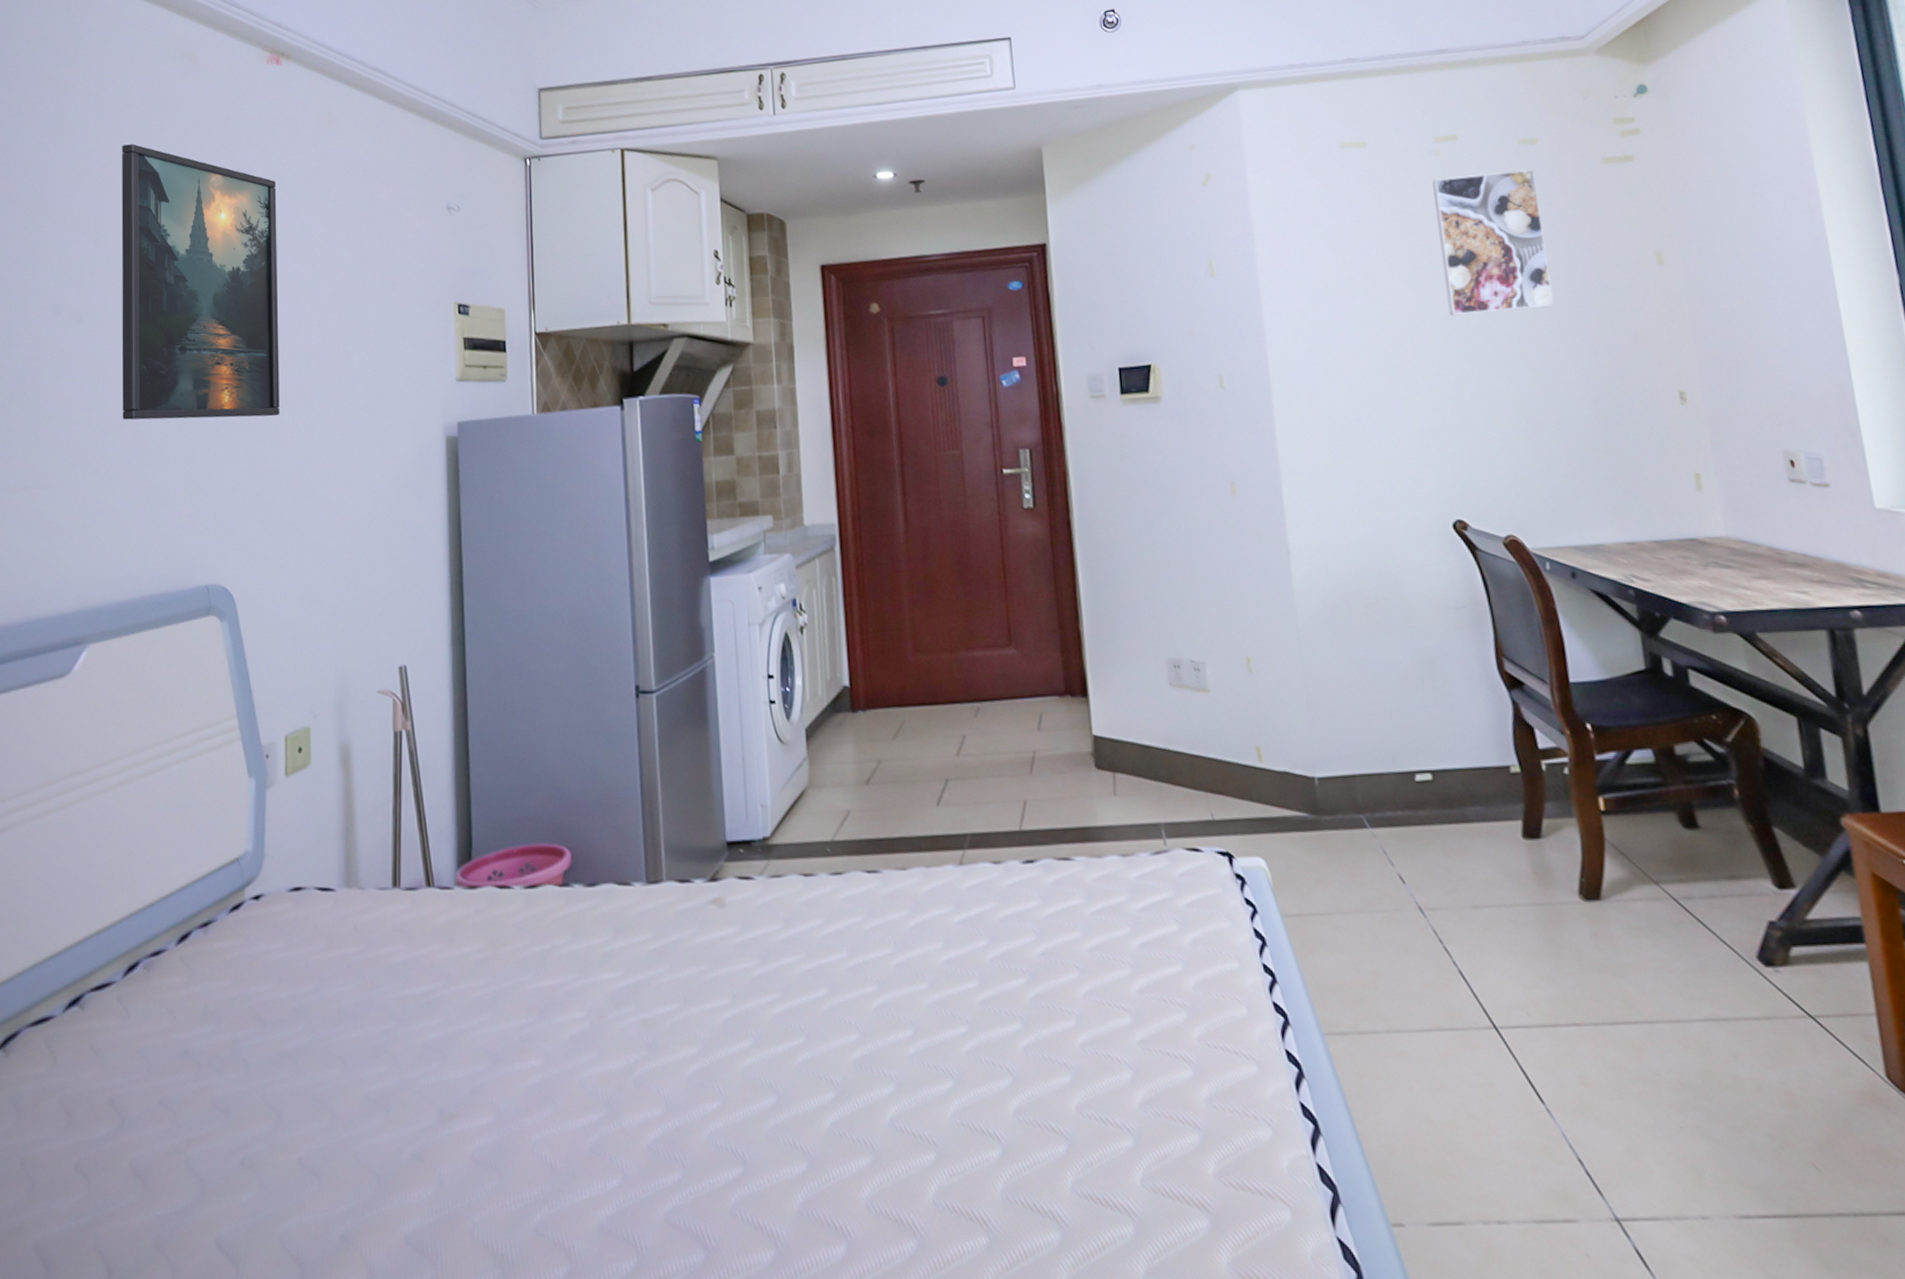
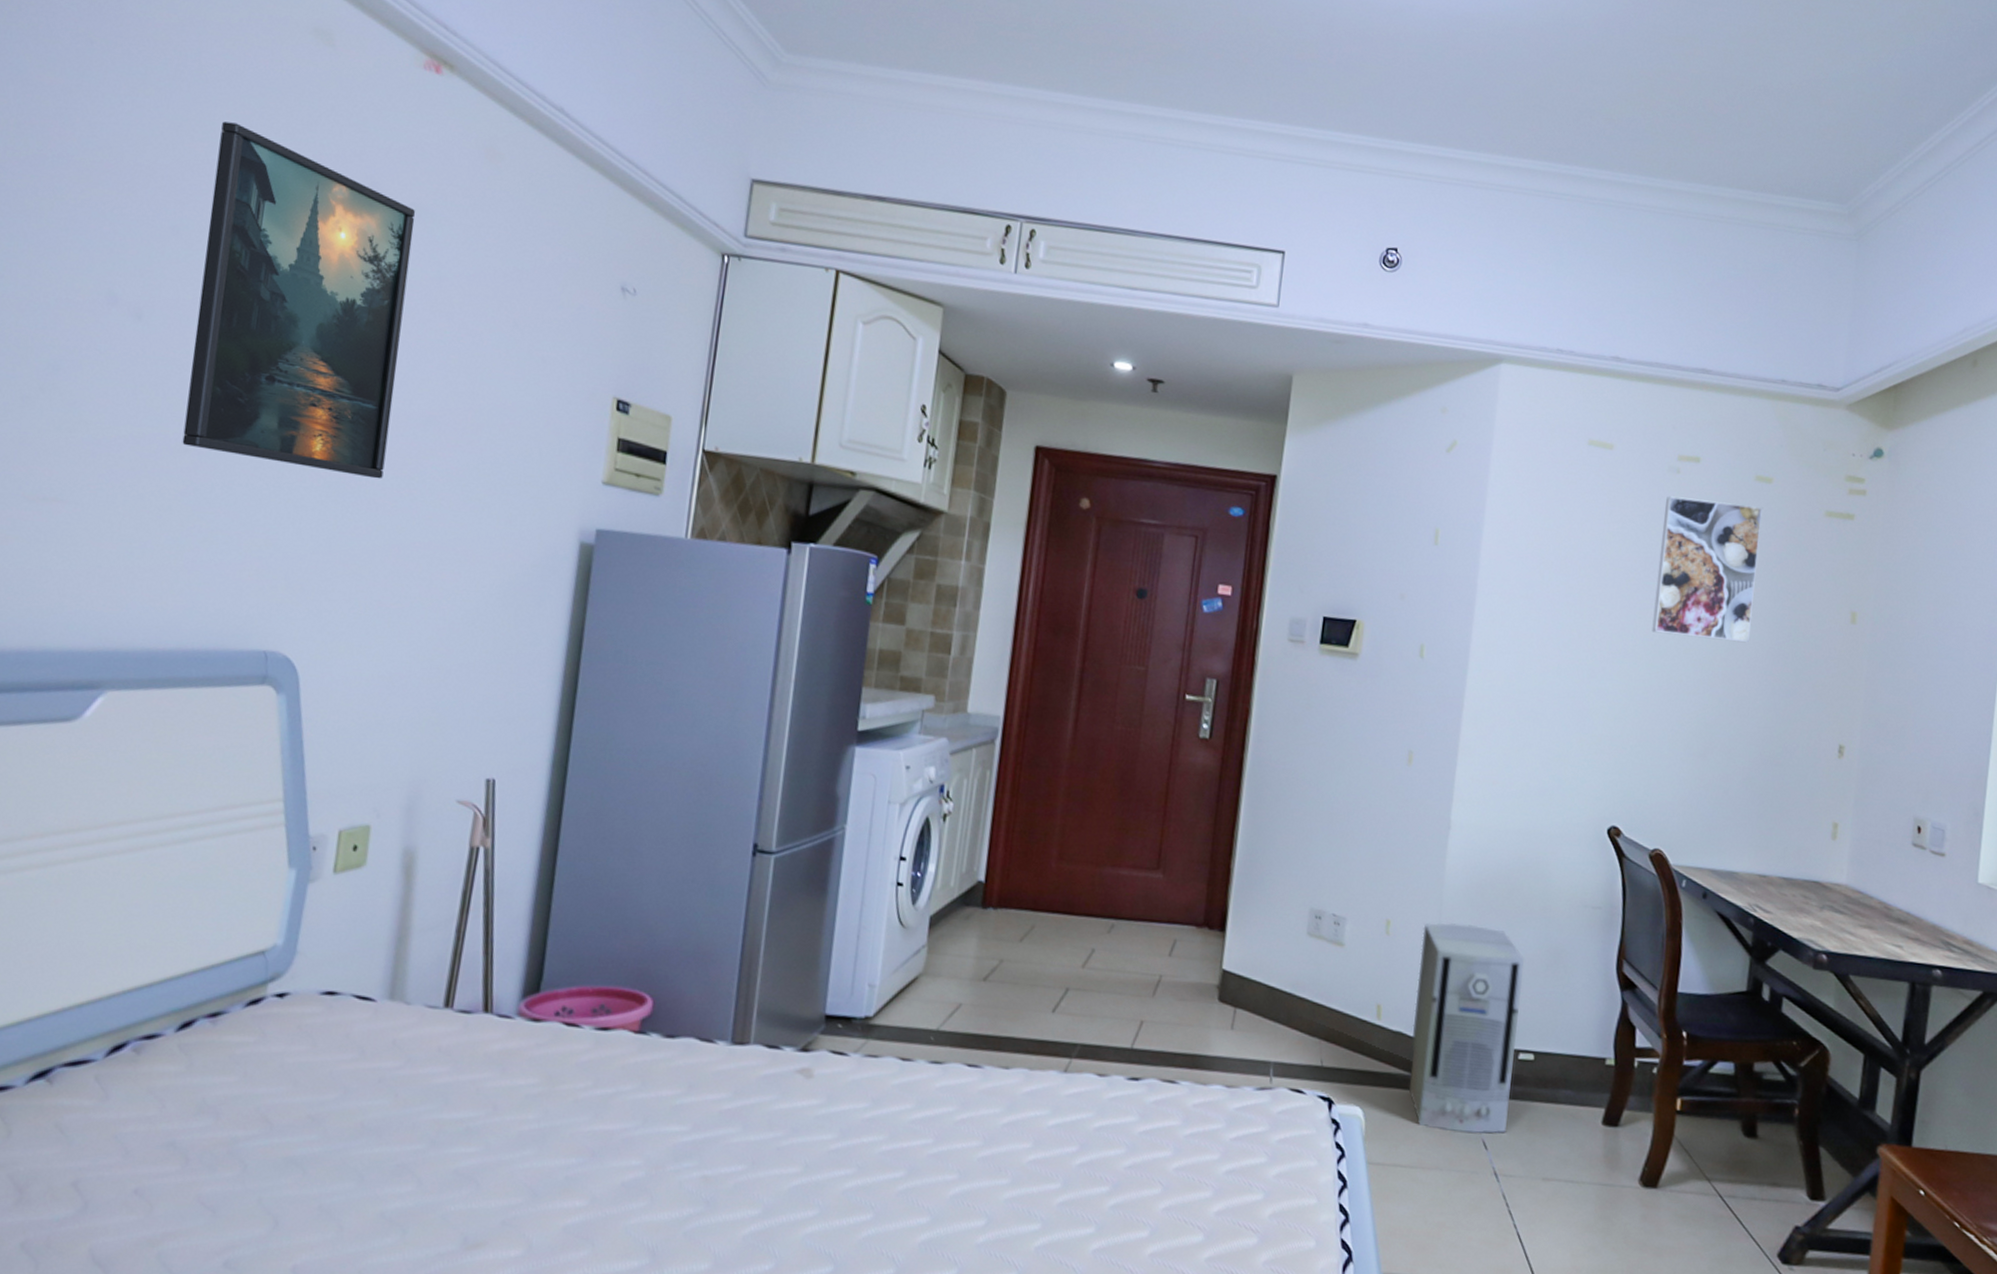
air purifier: none [1285,647,1421,870] -> present [1408,923,1525,1134]

